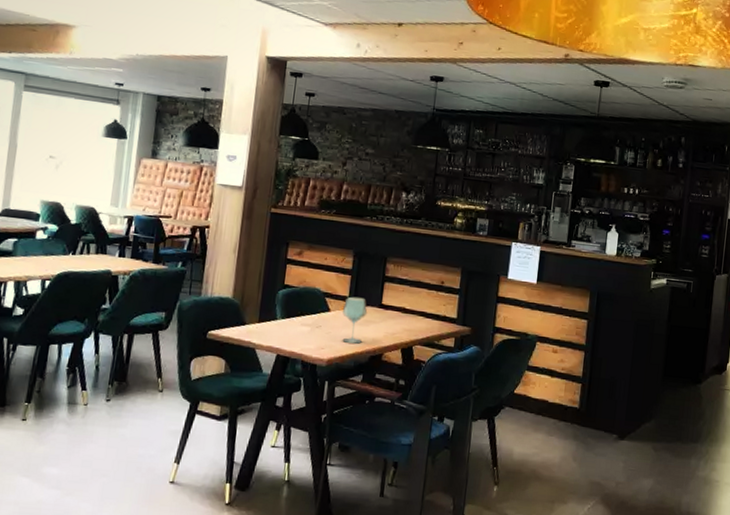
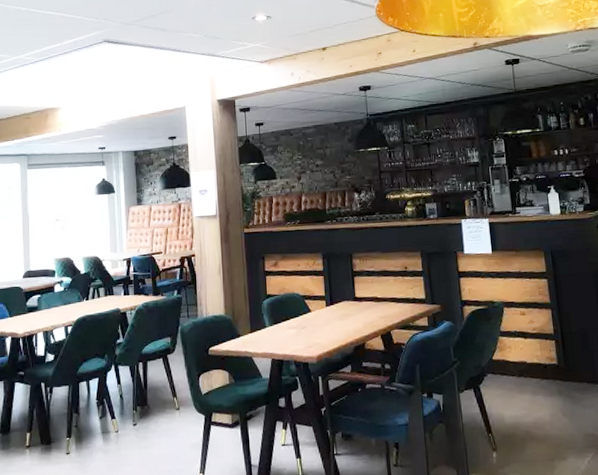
wine glass: present [342,296,368,344] -> none [321,294,345,338]

